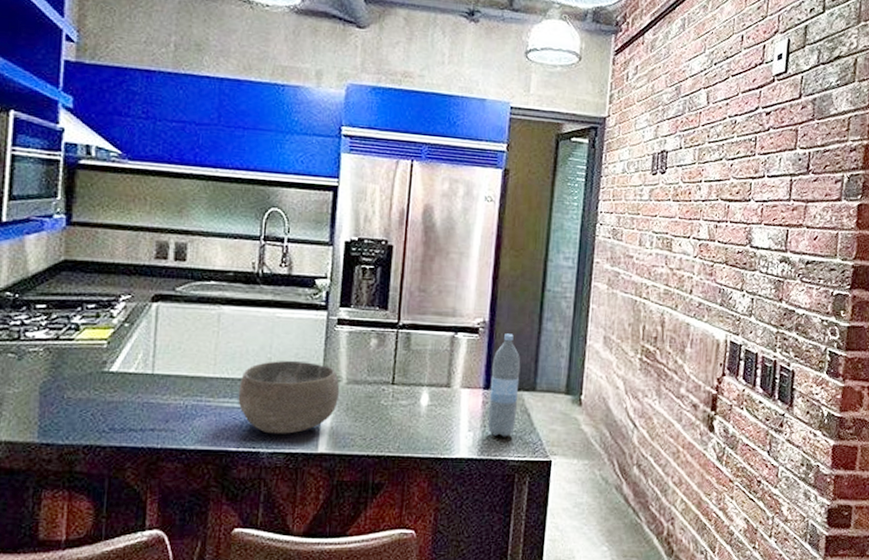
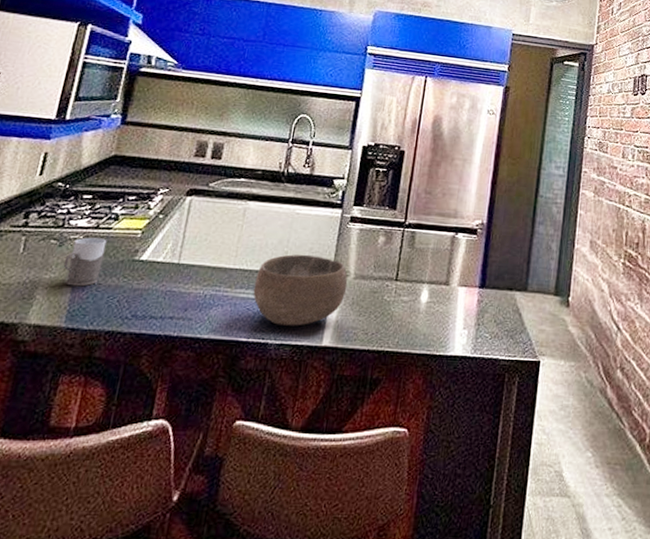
mug: none [26,349,70,401] -> present [63,237,107,287]
water bottle: present [487,333,521,437] -> none [481,235,514,336]

